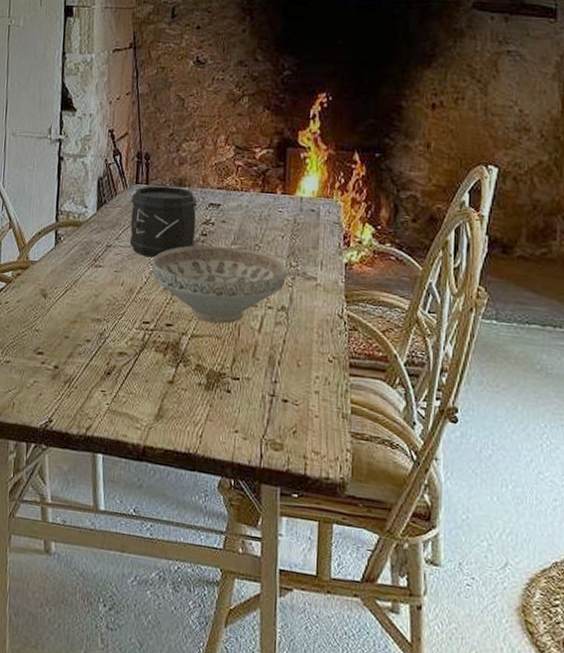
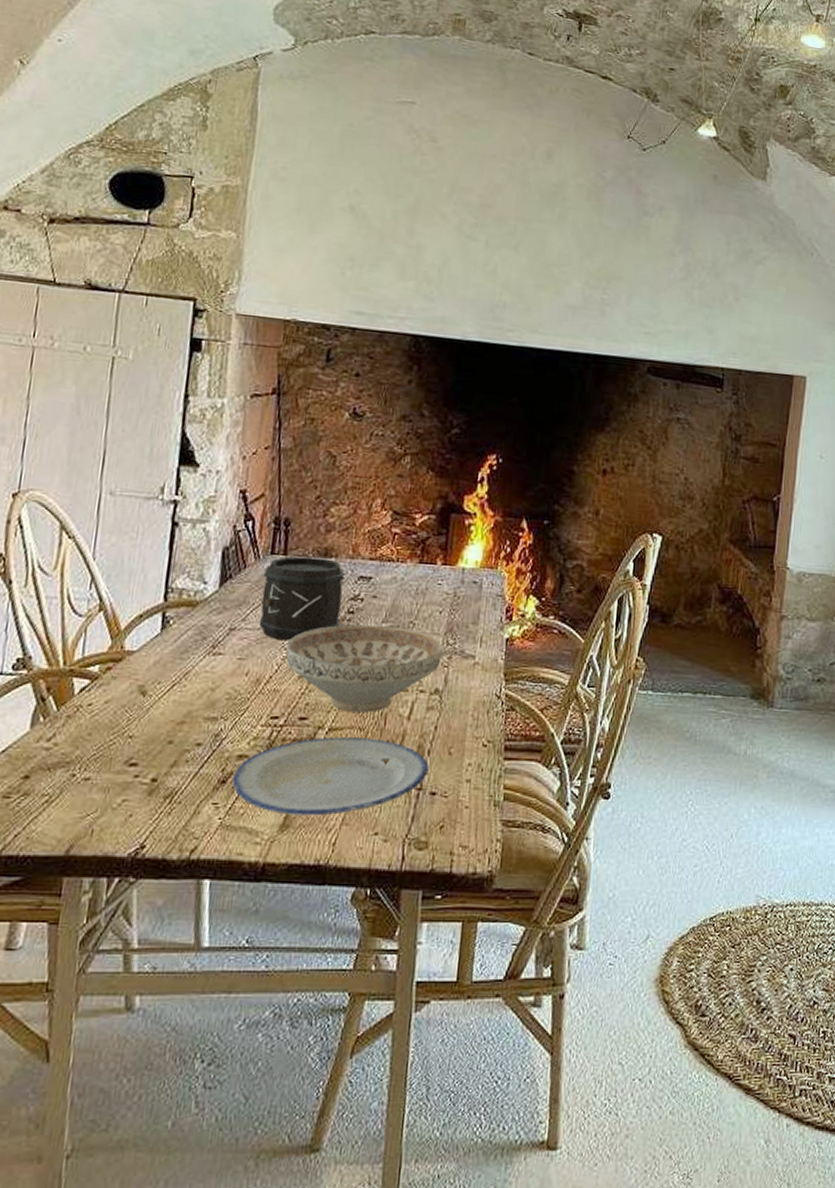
plate: none [115,342,280,411] -> present [232,737,429,816]

